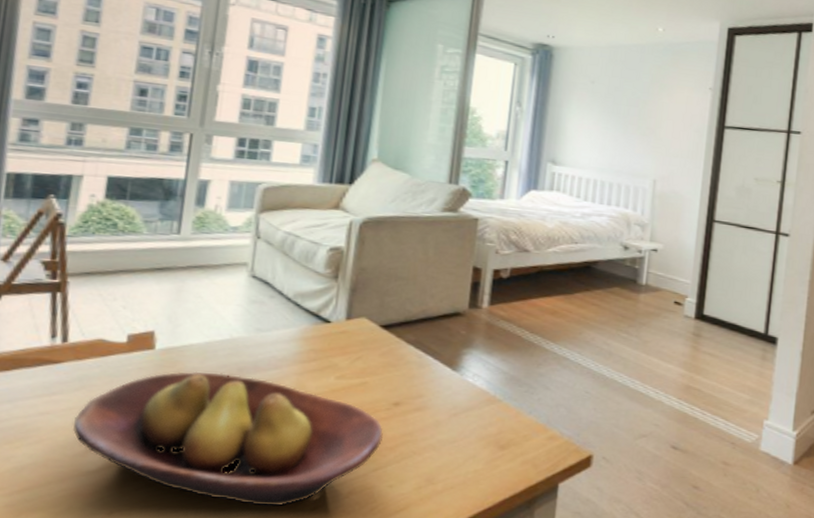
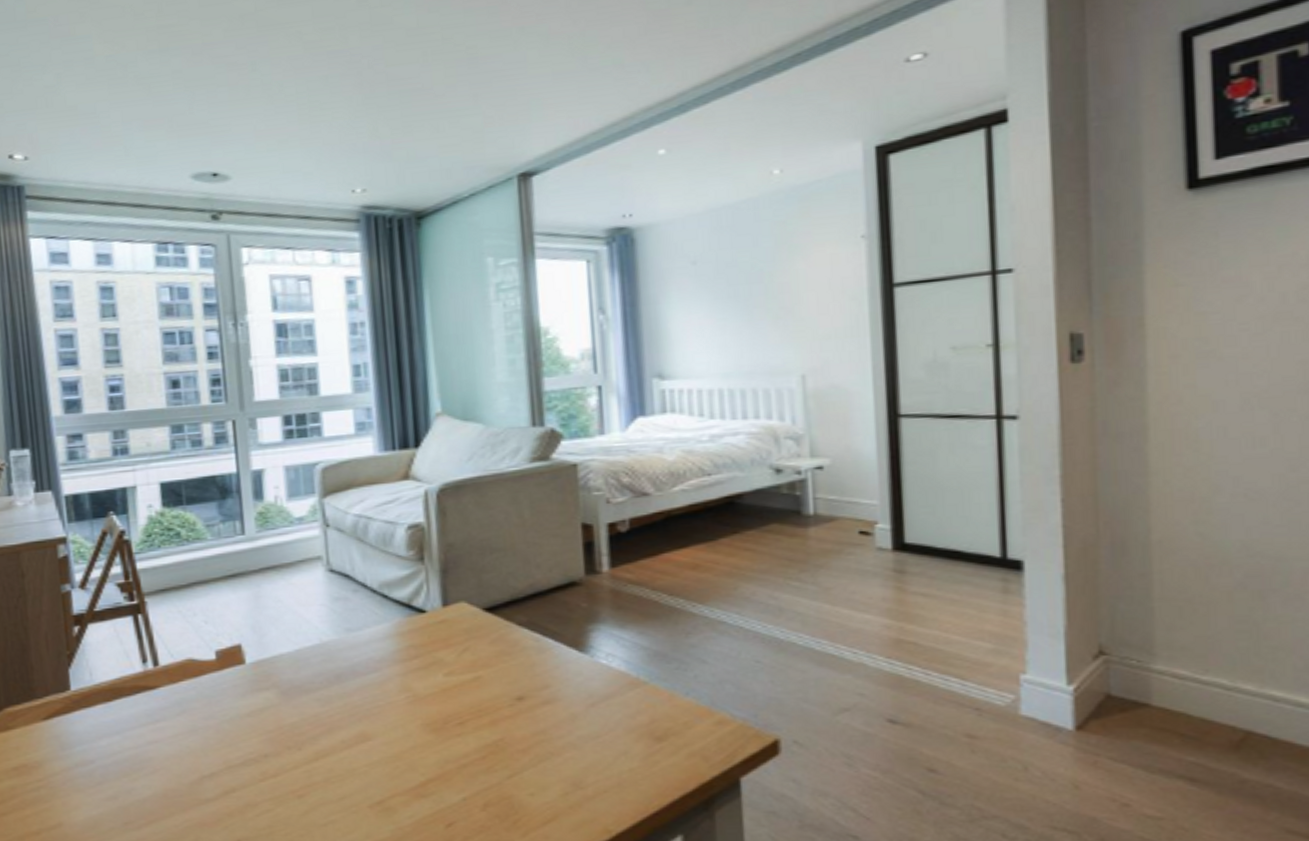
fruit bowl: present [72,371,384,507] -> none [181,682,512,826]

